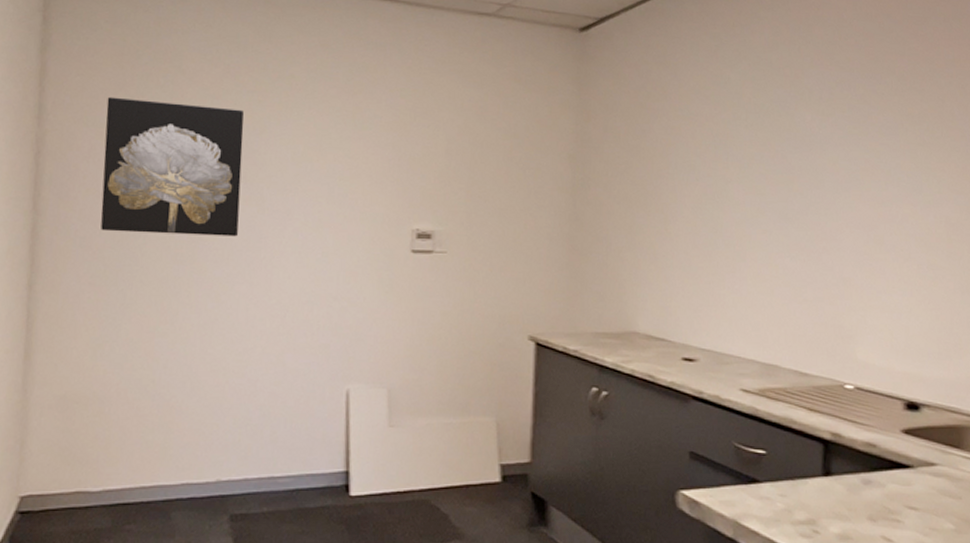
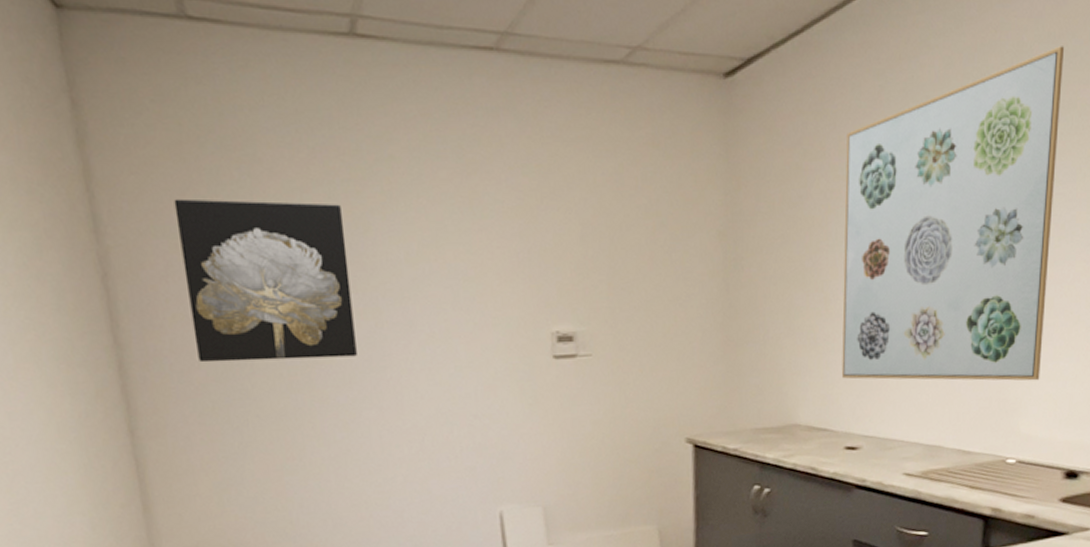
wall art: none [680,24,881,311] -> present [842,46,1065,381]

